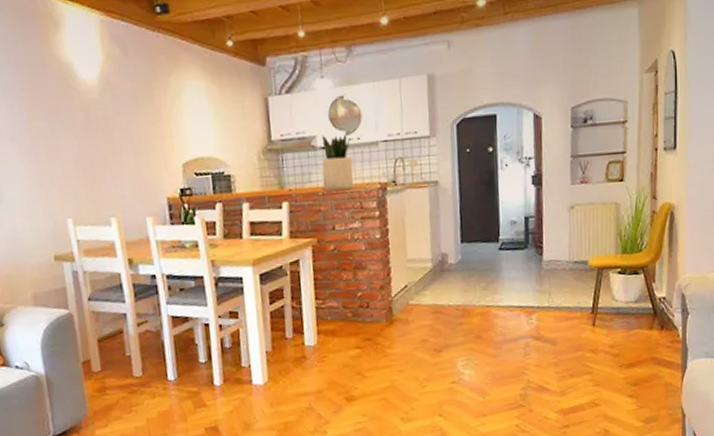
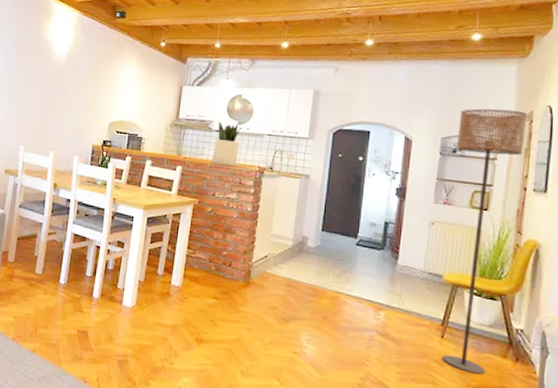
floor lamp: none [586,61,652,354] -> present [442,108,527,375]

